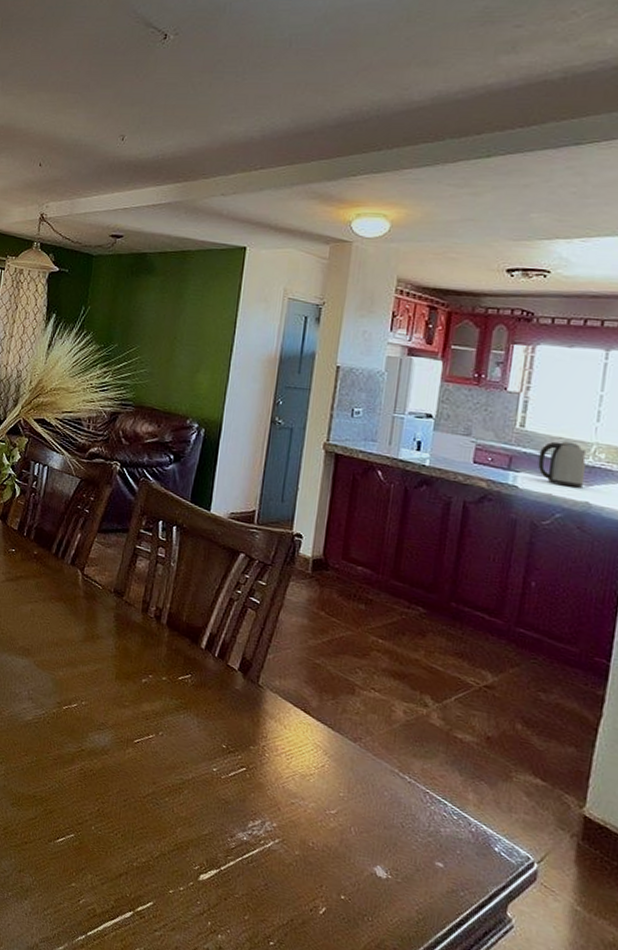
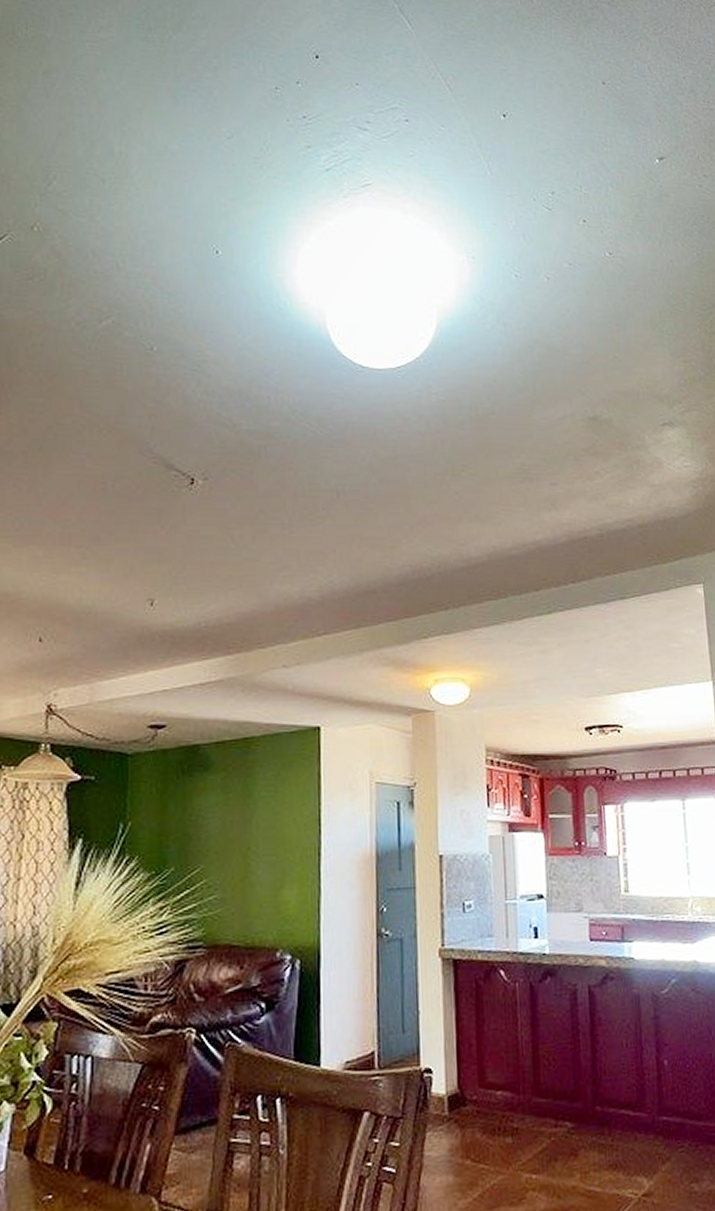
kettle: present [538,441,587,488] -> none [646,900,688,948]

